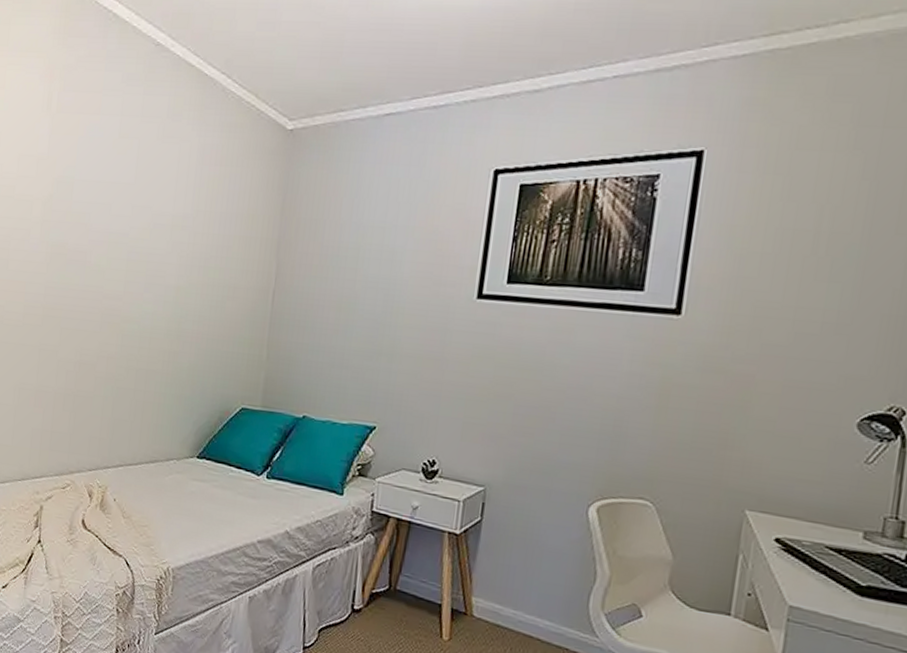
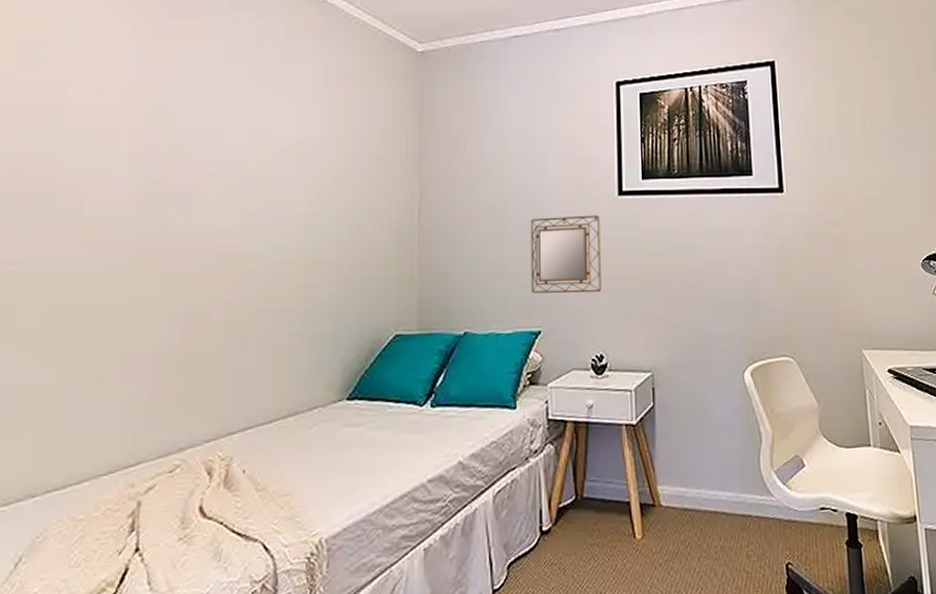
home mirror: none [371,313,453,398] -> present [530,215,601,294]

